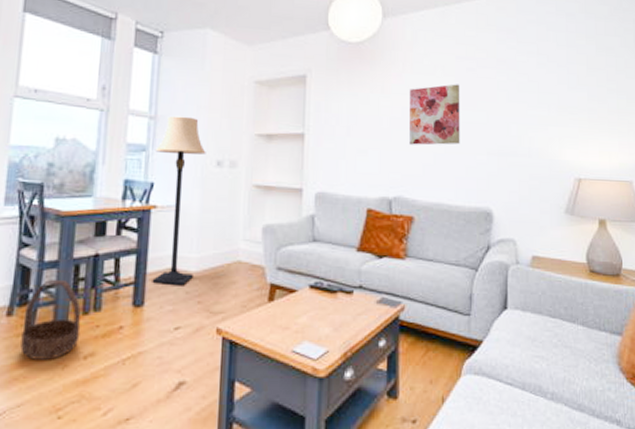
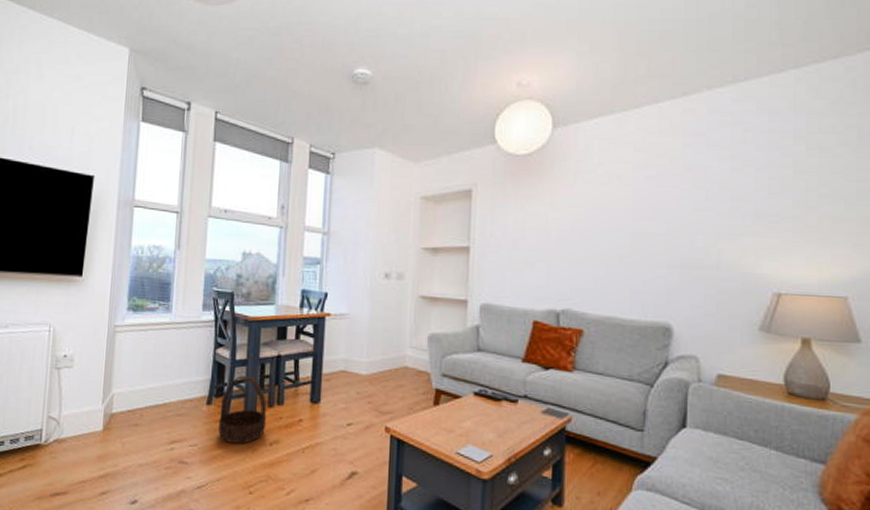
lamp: present [152,116,206,286] -> none [327,231,375,387]
wall art: present [409,84,460,145] -> none [580,193,638,258]

